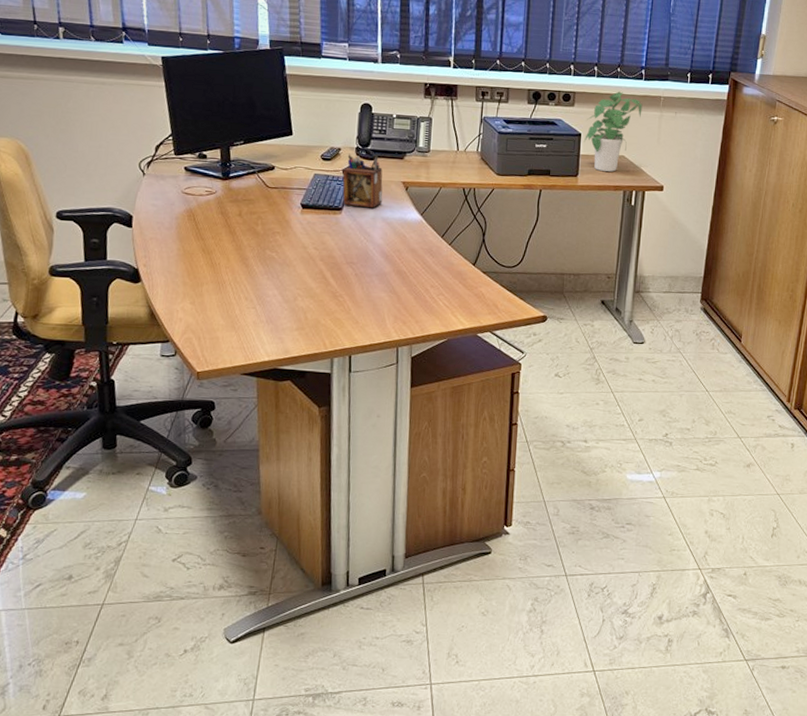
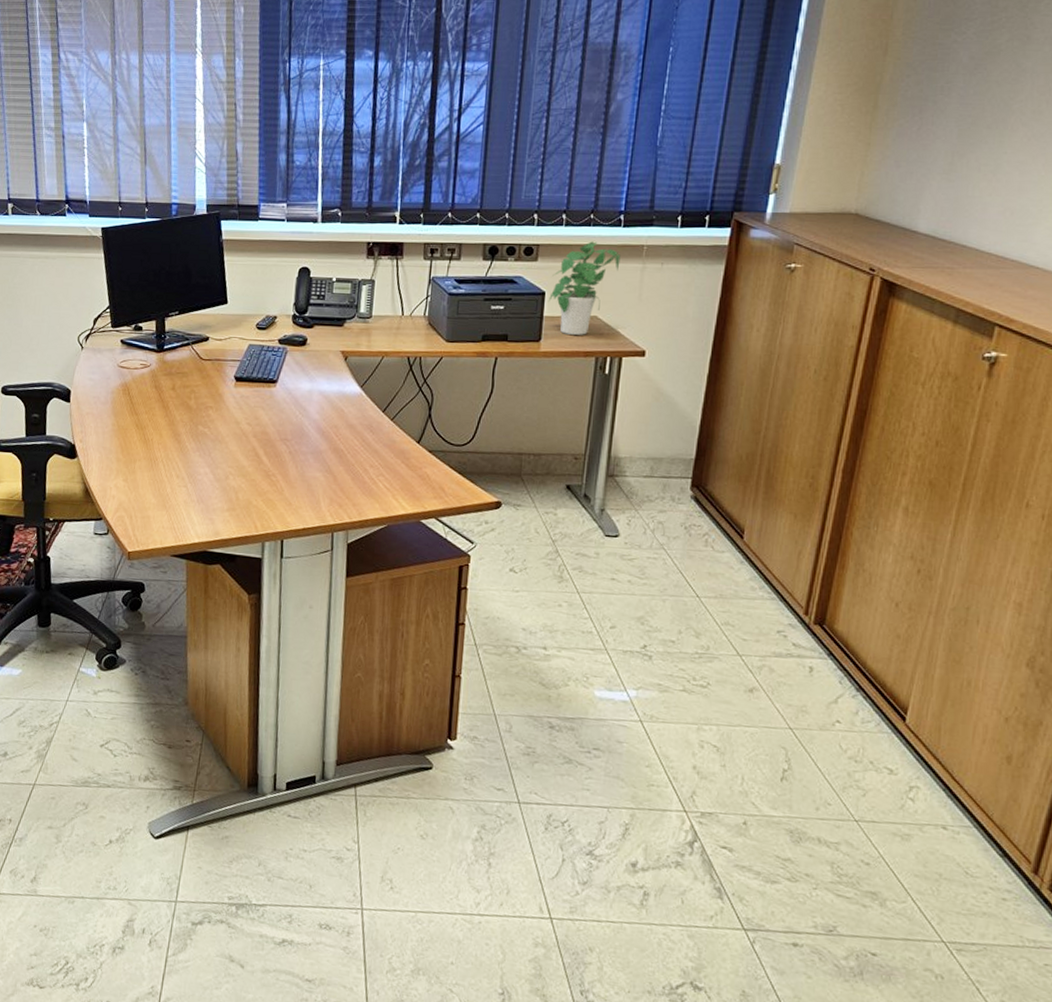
desk organizer: present [342,153,383,209] -> none [277,321,320,381]

